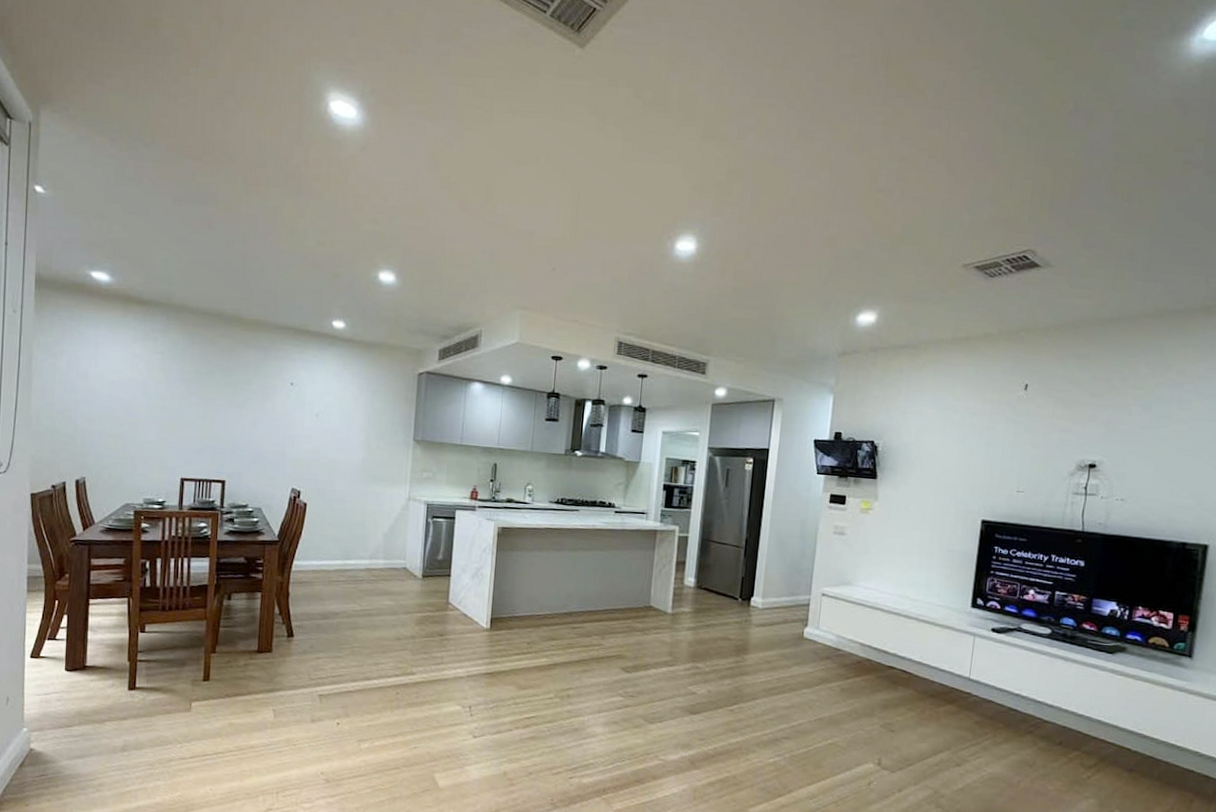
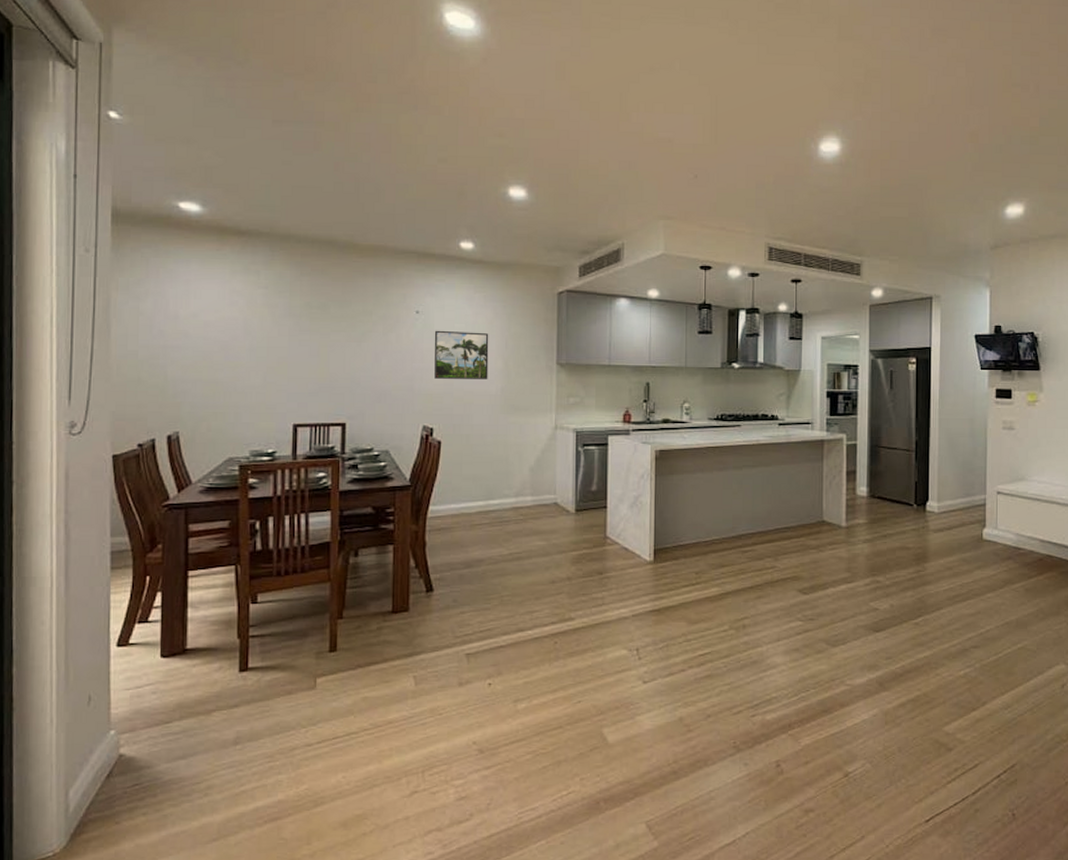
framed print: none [304,401,354,450] -> present [434,330,489,379]

